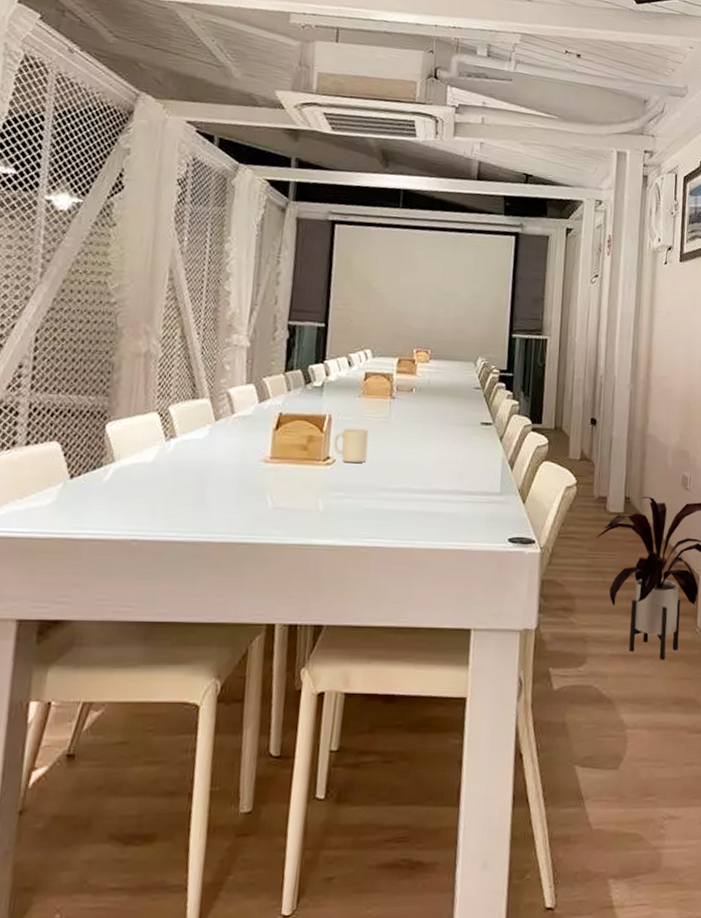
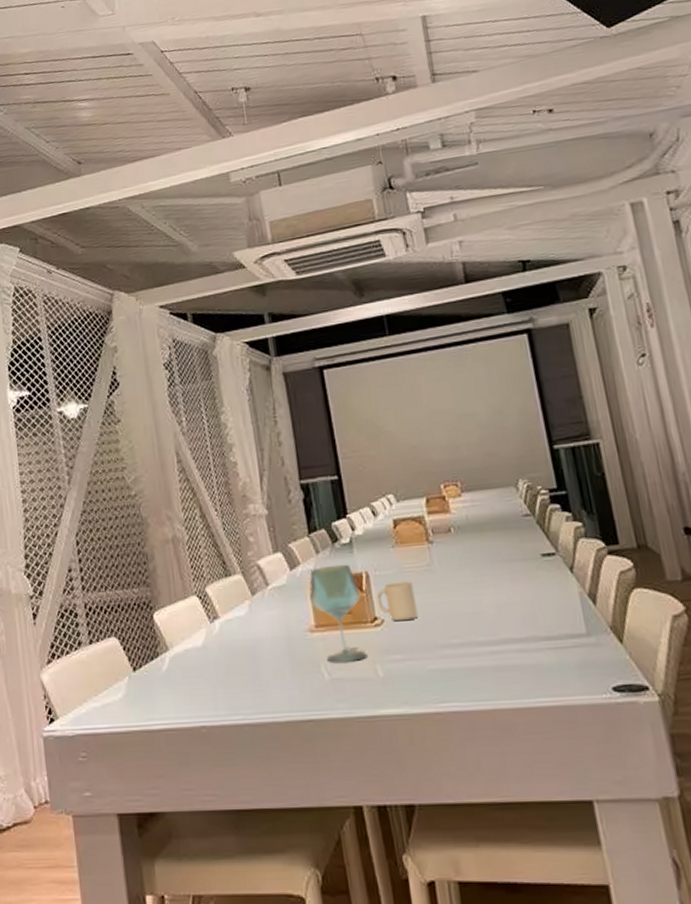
wine glass: none [271,404,321,495] -> present [309,564,367,664]

